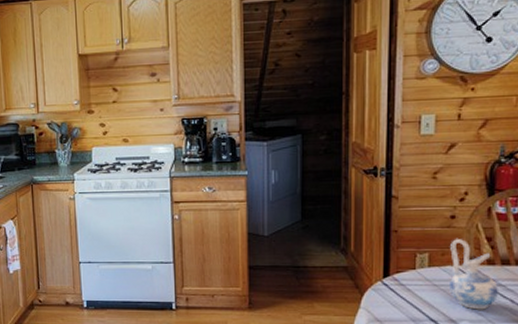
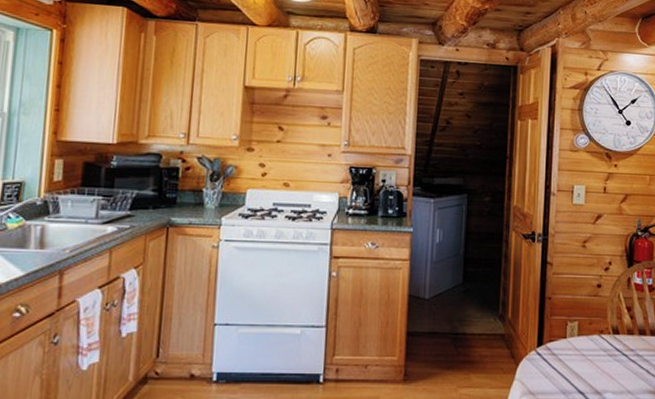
ceramic pitcher: present [448,239,498,310] -> none [594,308,636,381]

